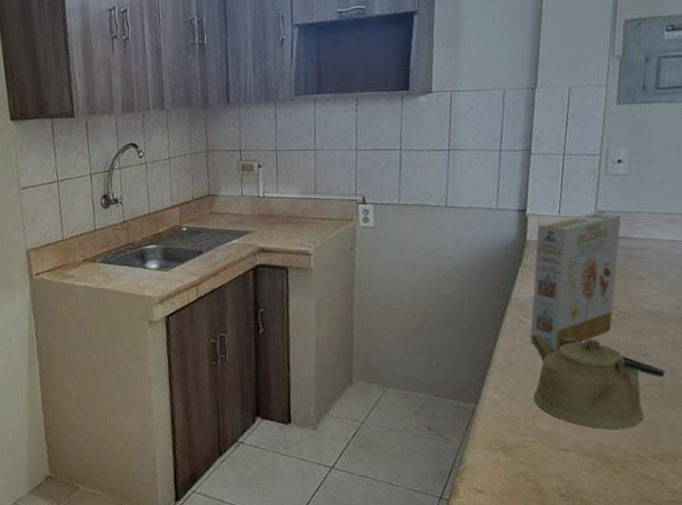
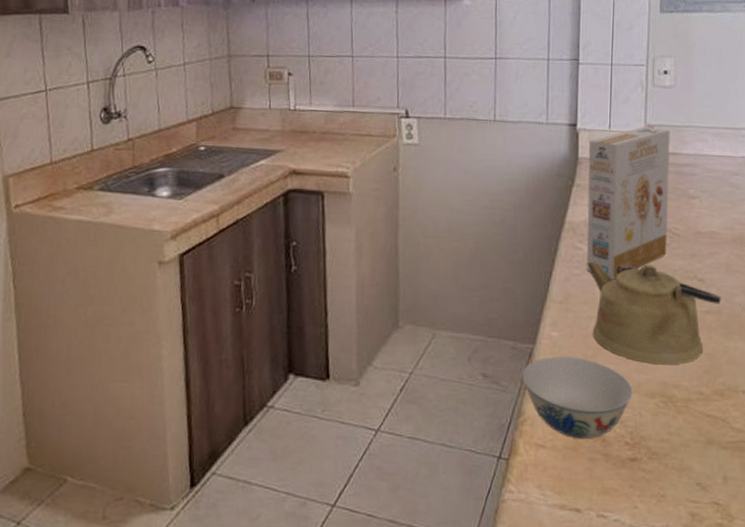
bowl: none [464,415,572,489] -> present [522,356,634,440]

